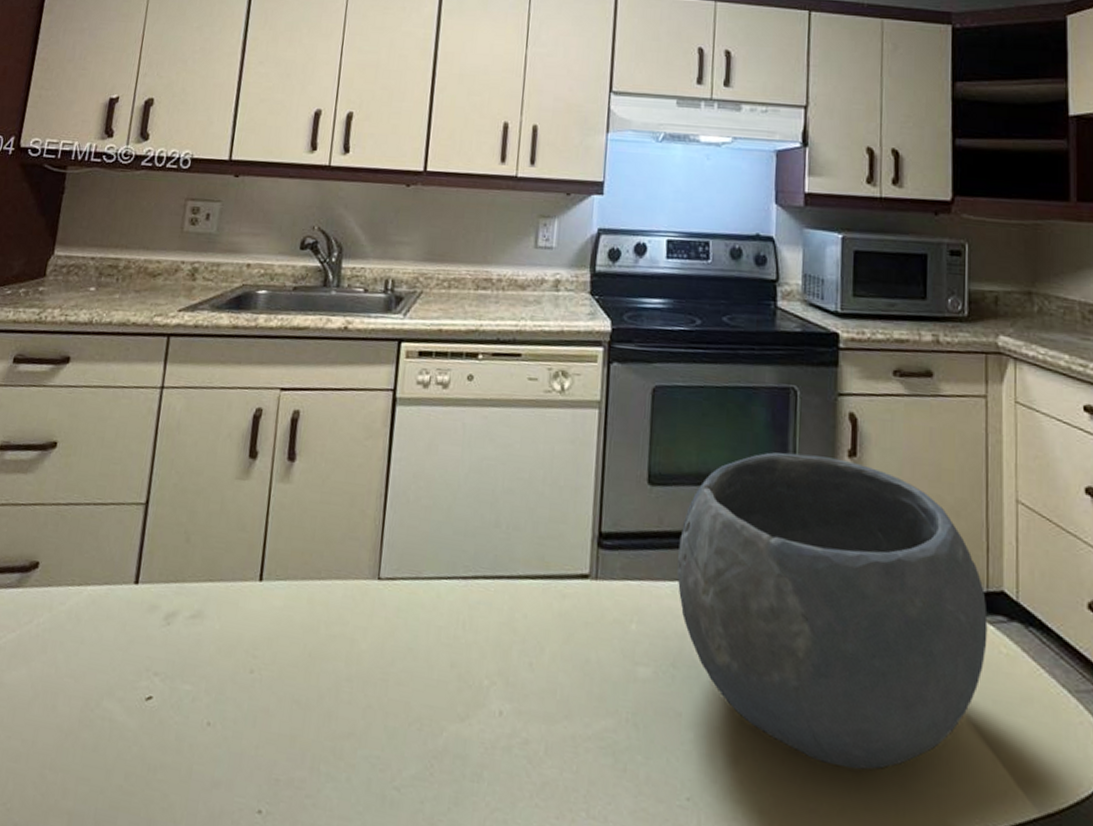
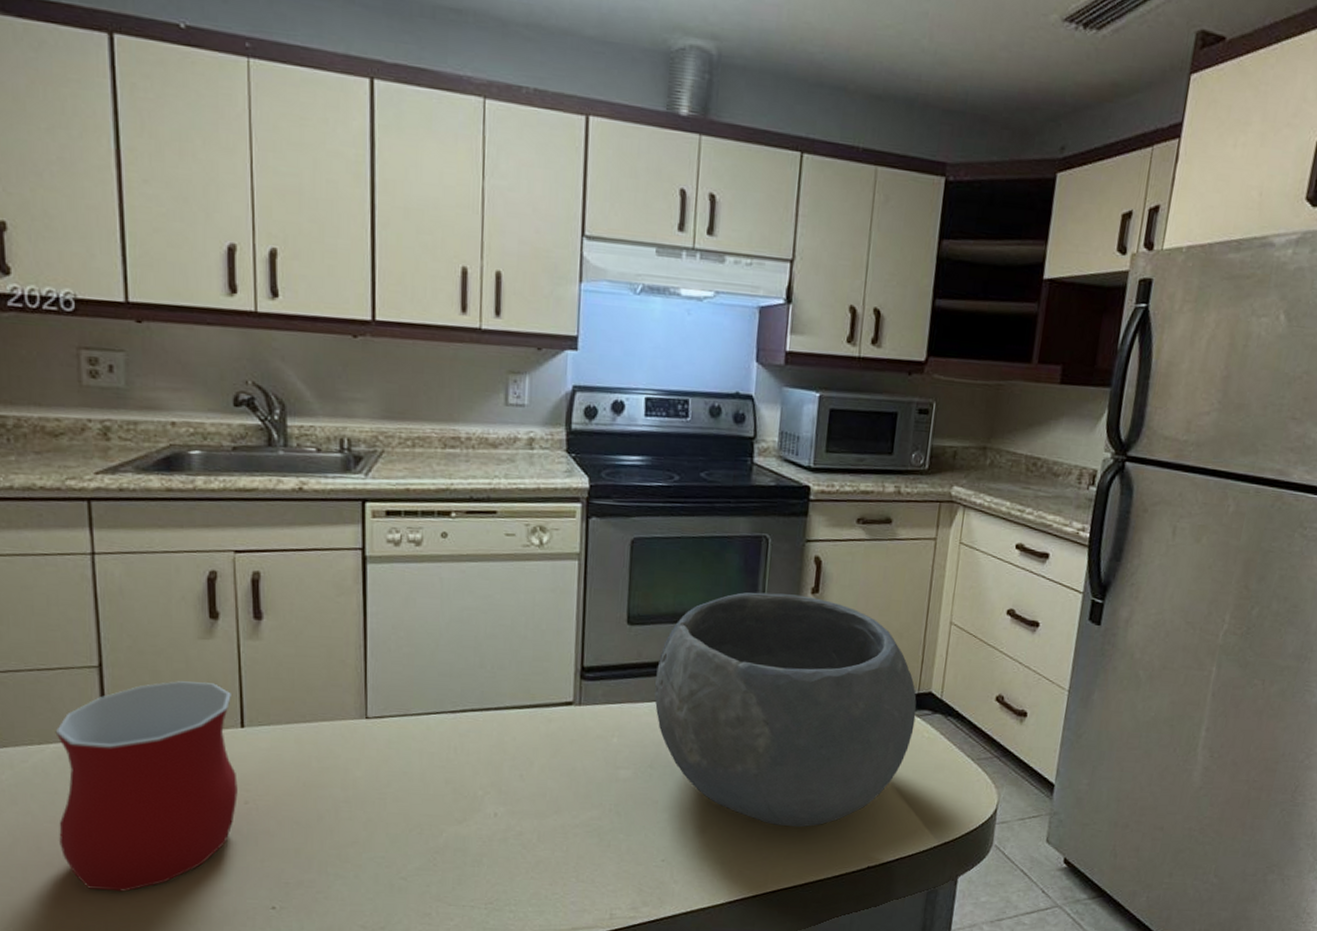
mug: none [73,524,256,771] -> present [55,681,238,892]

